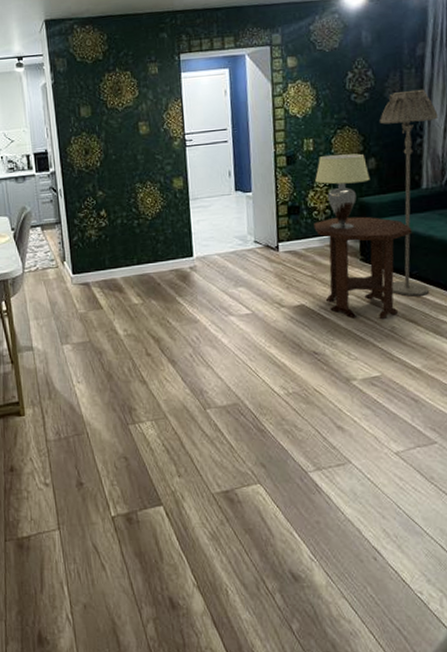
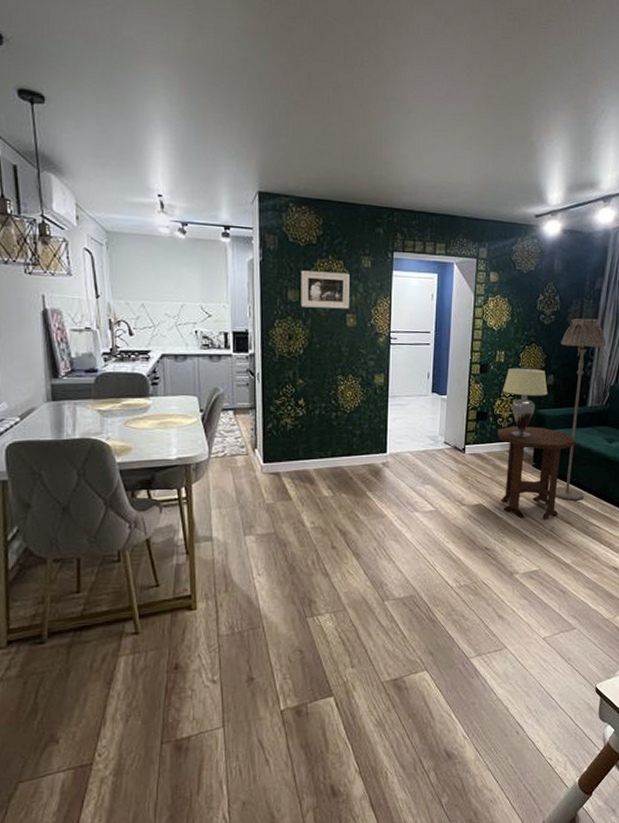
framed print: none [91,82,141,122] -> present [300,270,350,309]

